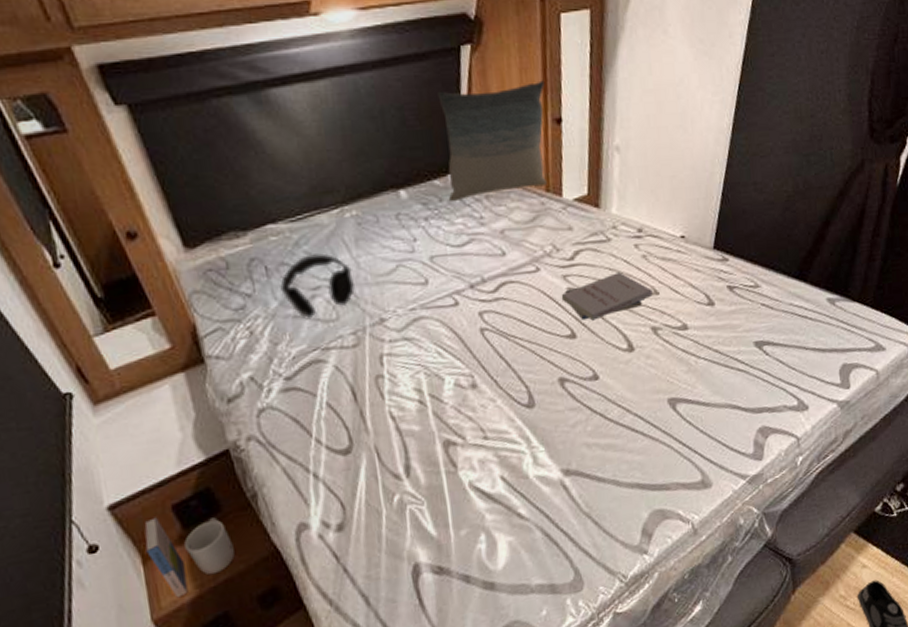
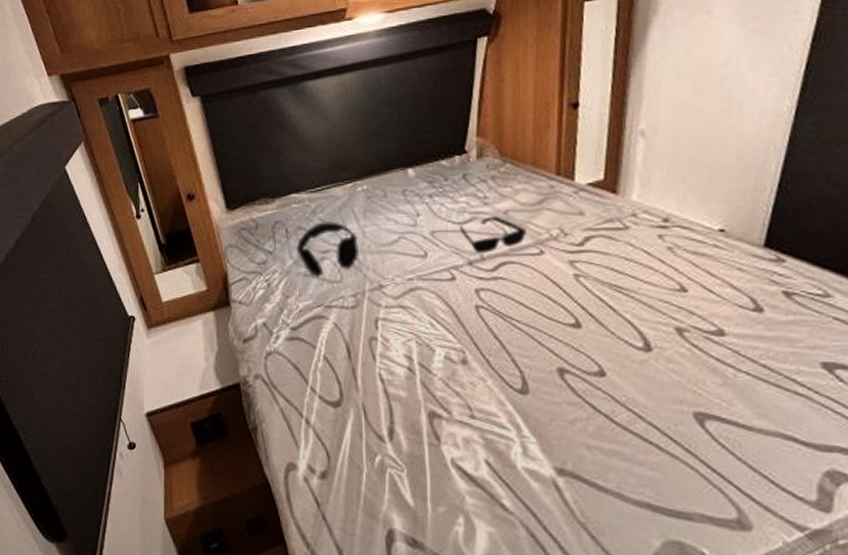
book: present [144,517,188,598] -> none [168,430,194,505]
mug: present [184,517,236,575] -> none [197,440,235,492]
pillow: present [438,80,548,203] -> none [452,66,562,182]
glasses: none [458,236,523,276] -> present [460,216,526,253]
books: present [561,272,653,321] -> none [566,263,679,312]

